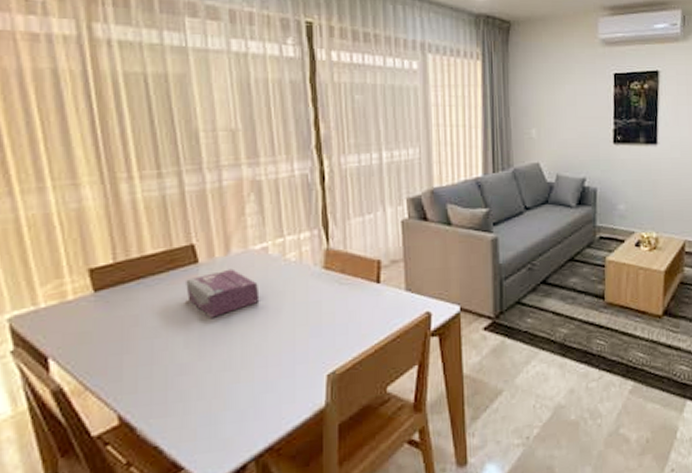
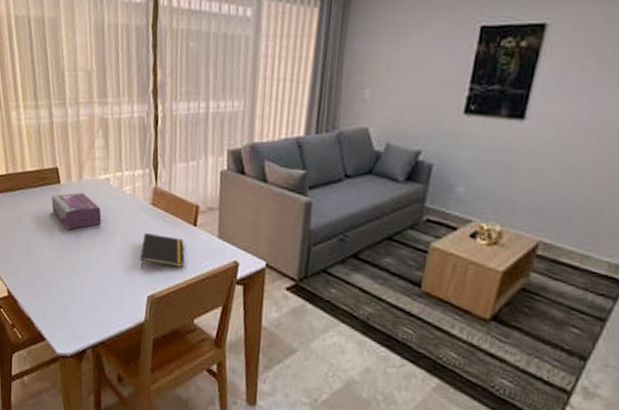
notepad: none [314,300,369,344] -> present [140,233,185,269]

